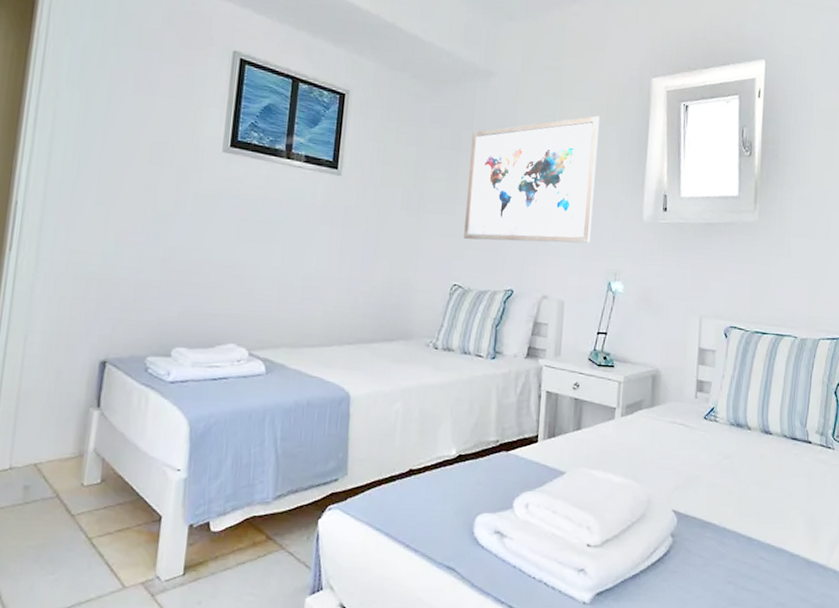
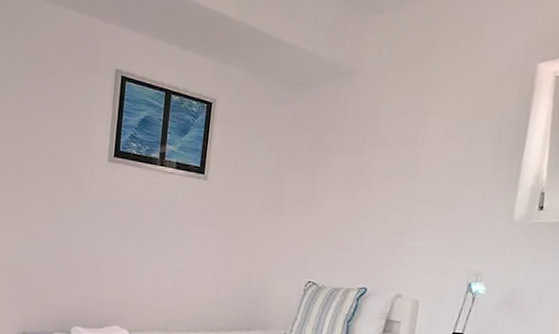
wall art: present [464,115,600,243] -> none [320,109,473,244]

